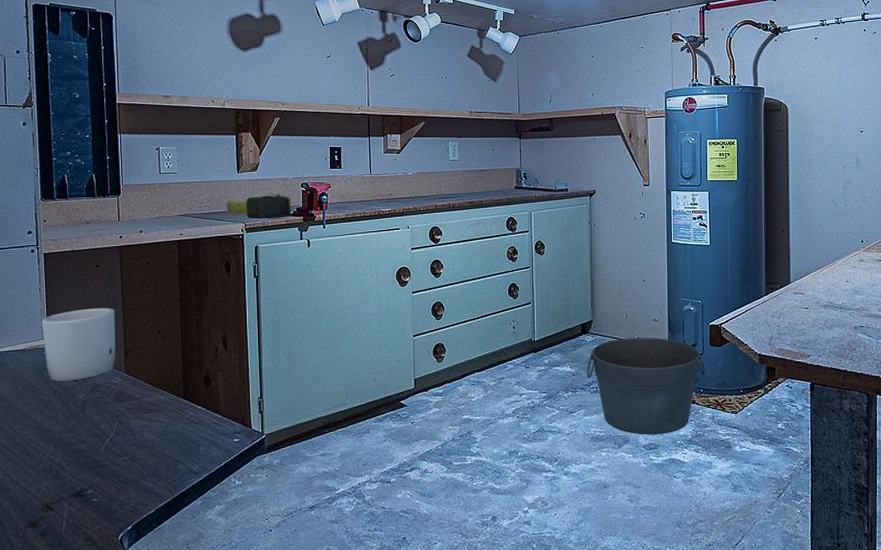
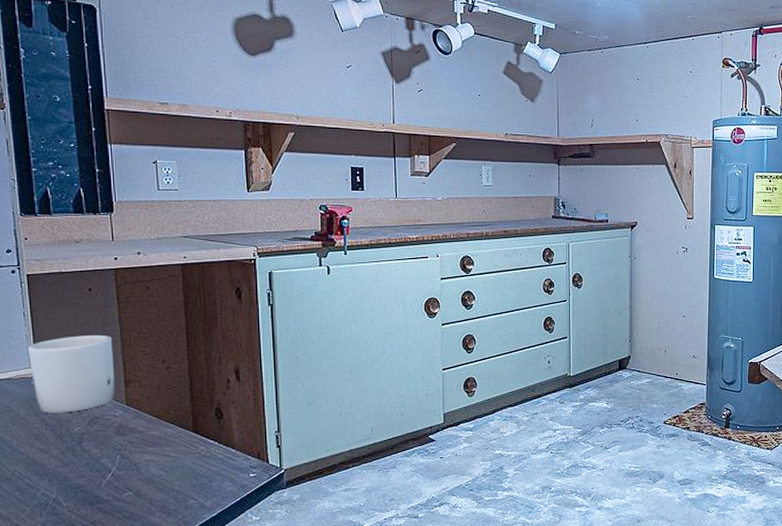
tape measure: present [225,194,291,219] -> none [234,216,308,242]
pan: present [587,337,706,435] -> none [623,373,743,471]

